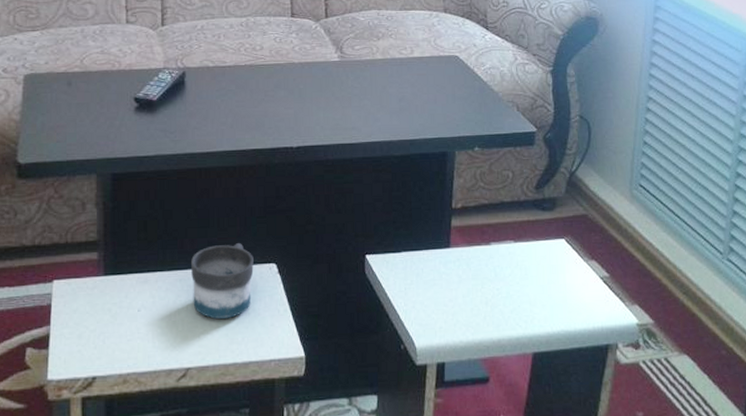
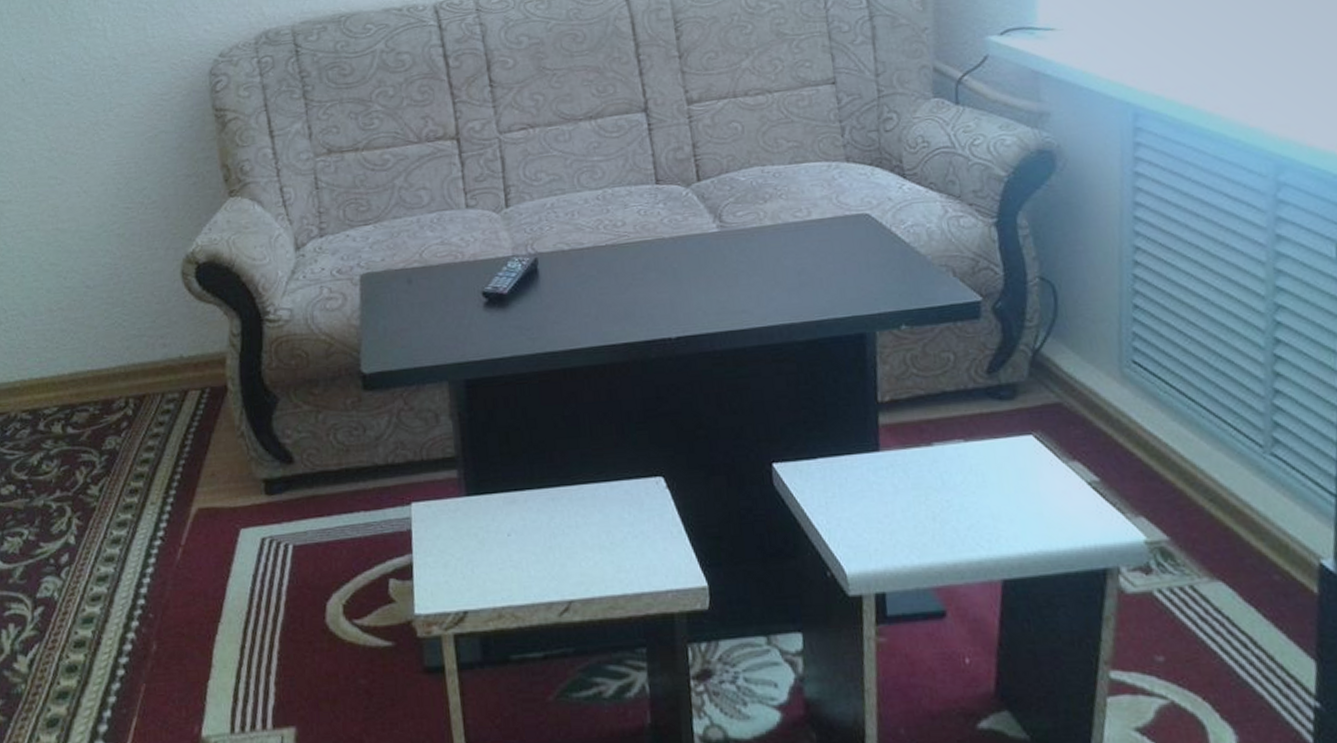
mug: present [191,243,254,320] -> none [563,454,638,544]

